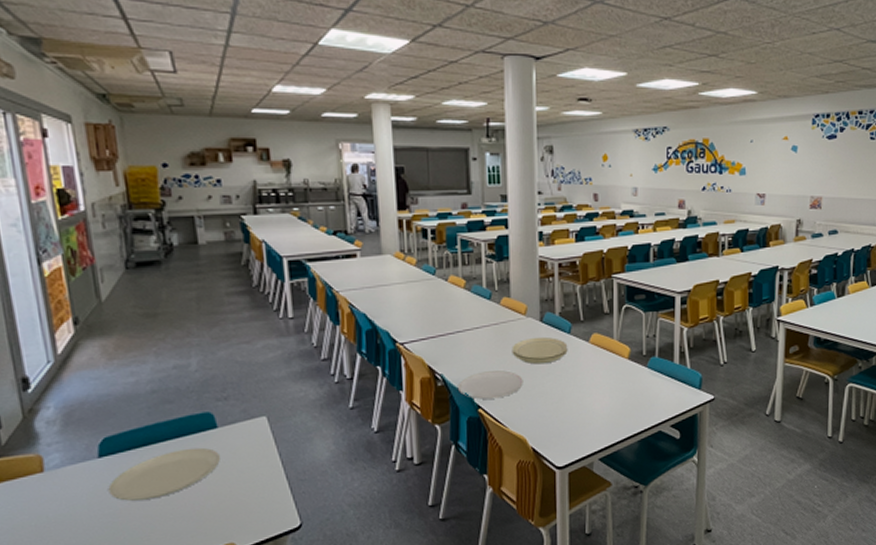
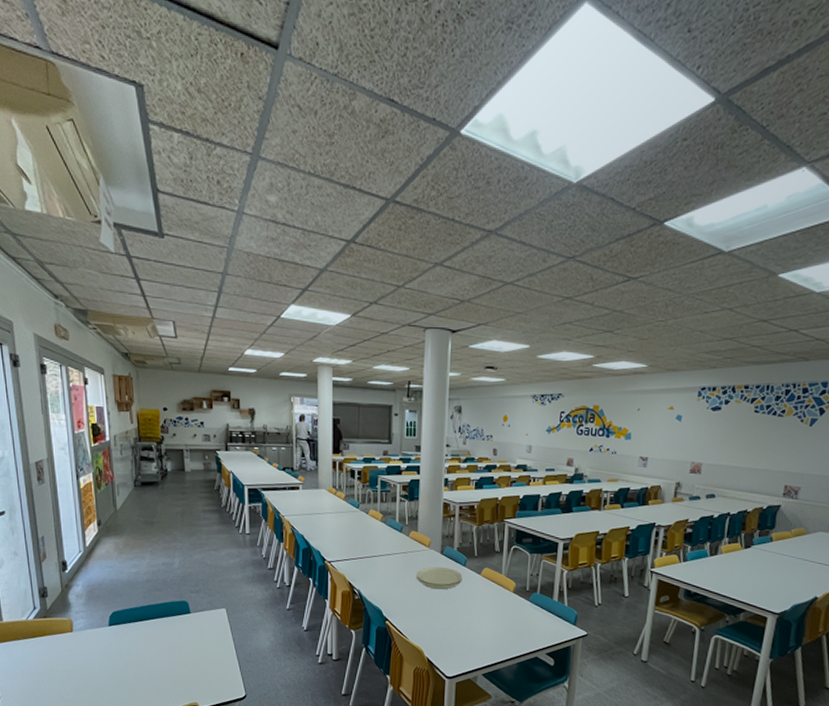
plate: present [108,447,220,501] -> none [114,626,191,662]
plate: present [457,370,523,400] -> none [370,591,424,614]

